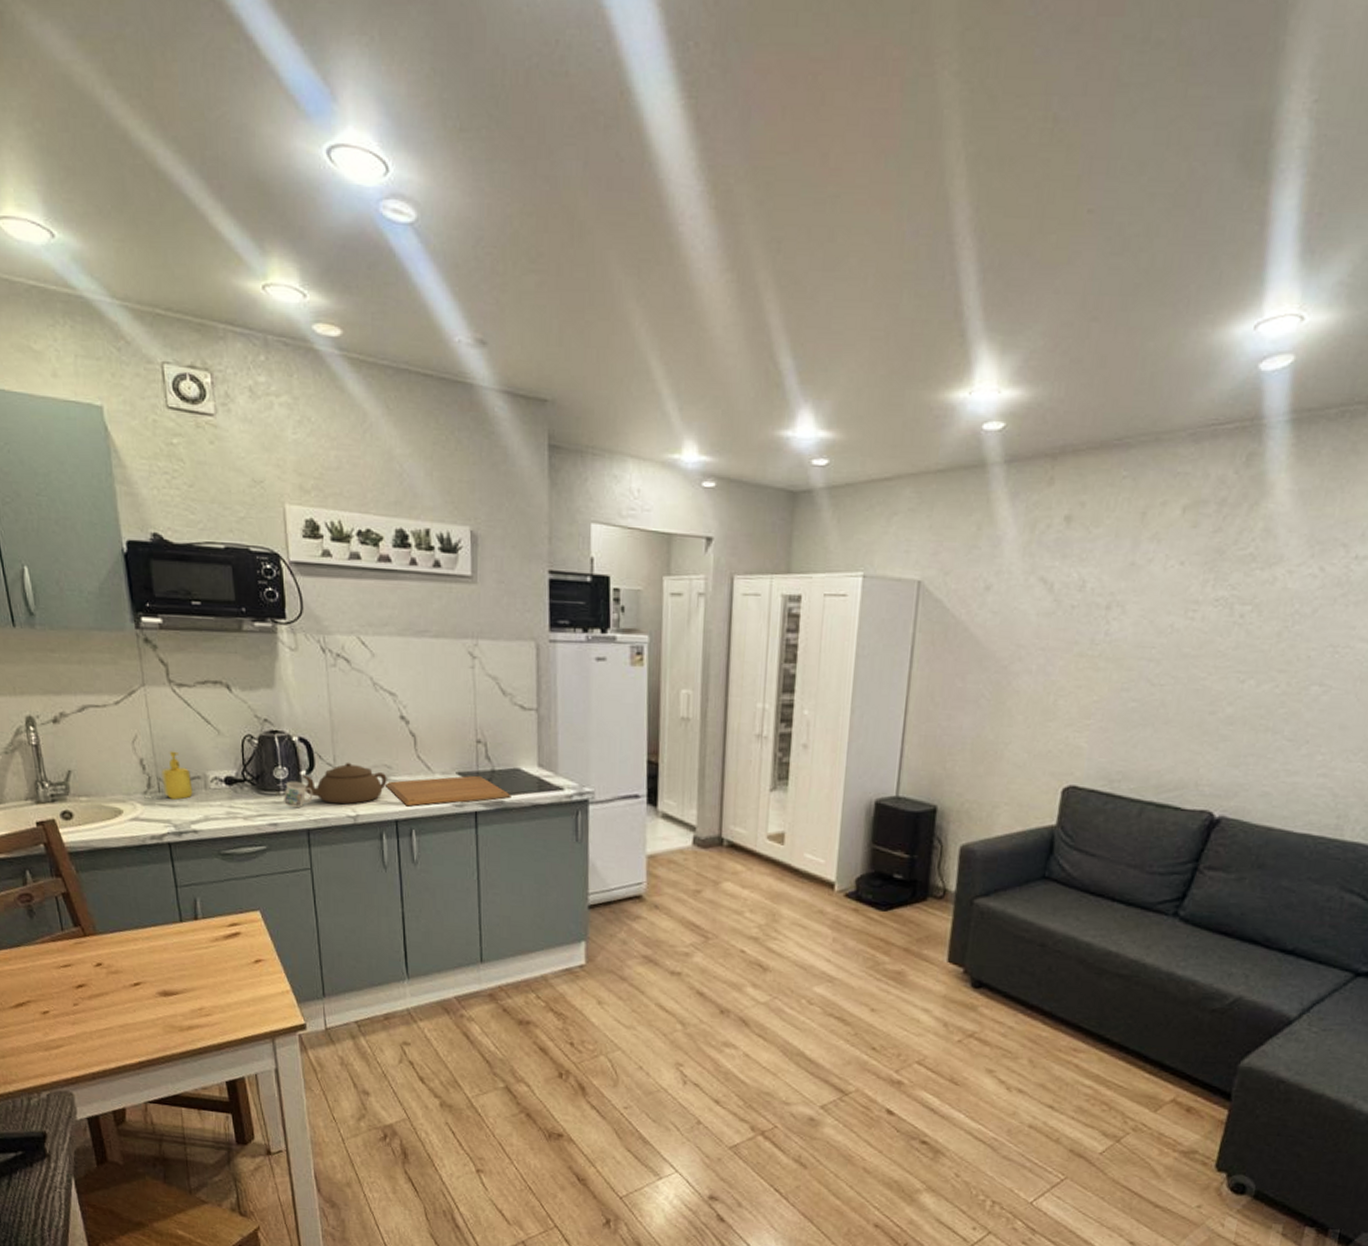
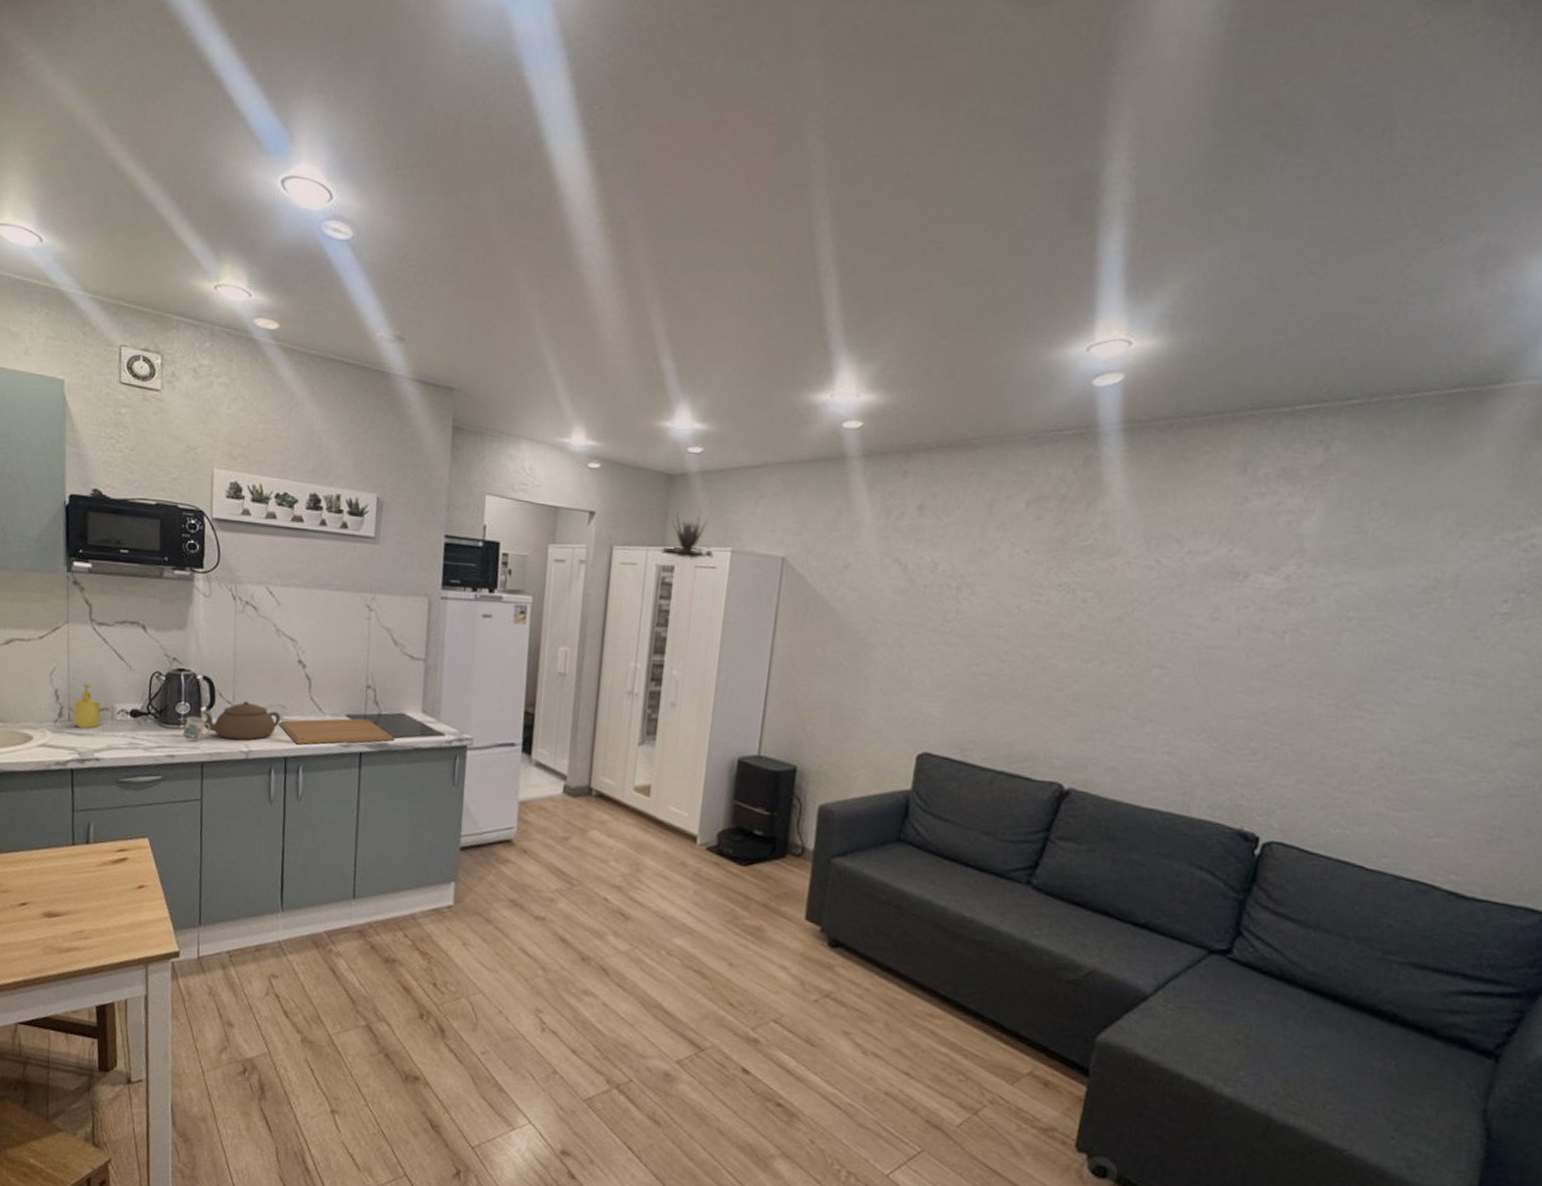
plant: none [787,531,844,587] -> present [661,510,714,559]

